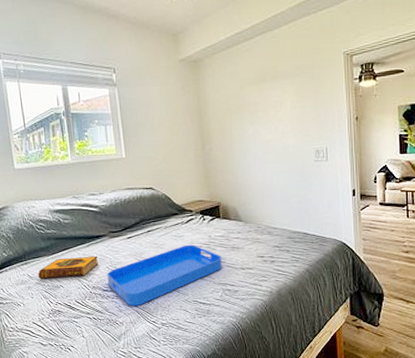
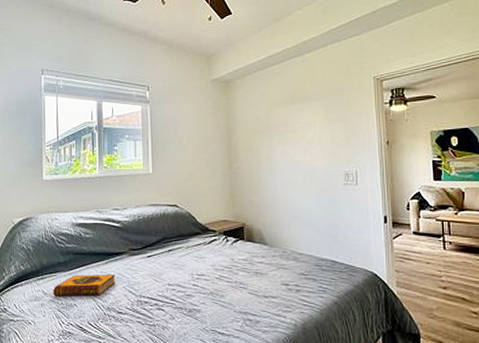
serving tray: present [107,244,222,307] -> none [123,267,243,333]

